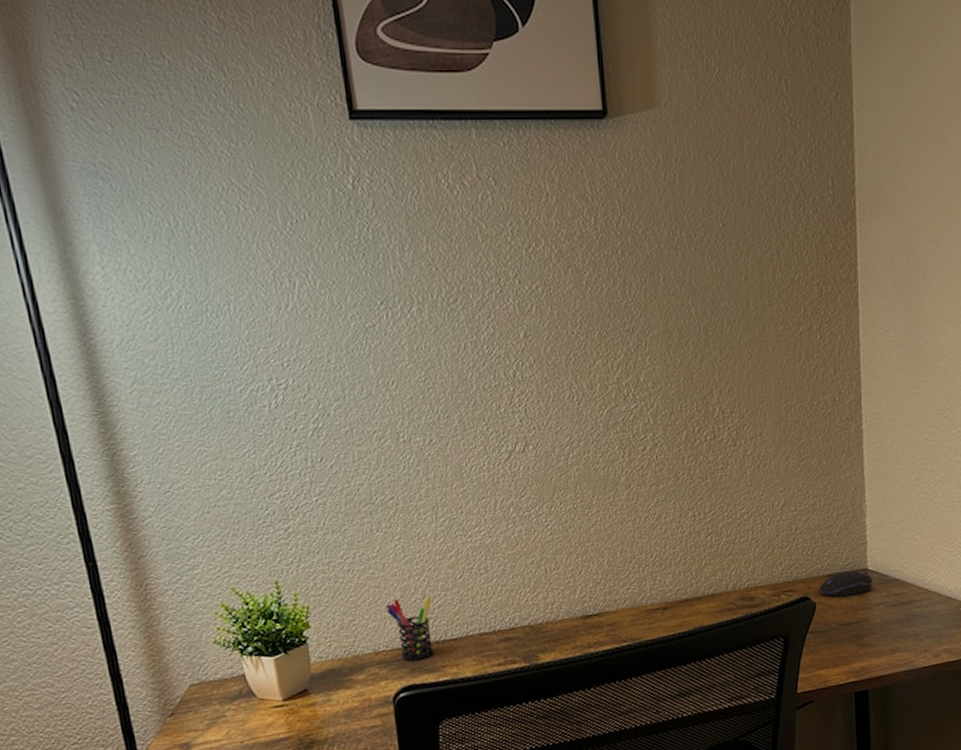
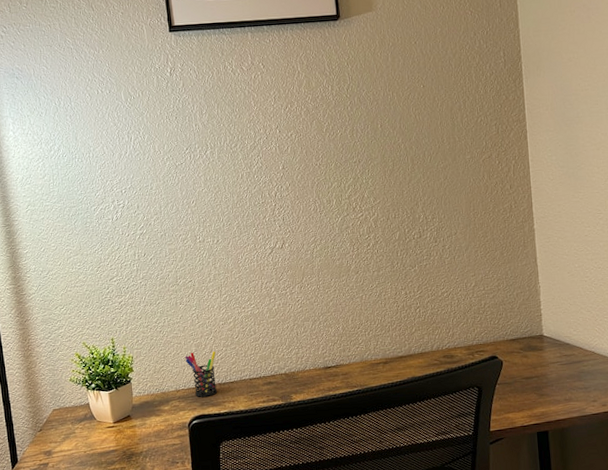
computer mouse: present [819,571,872,597] -> none [505,336,548,357]

